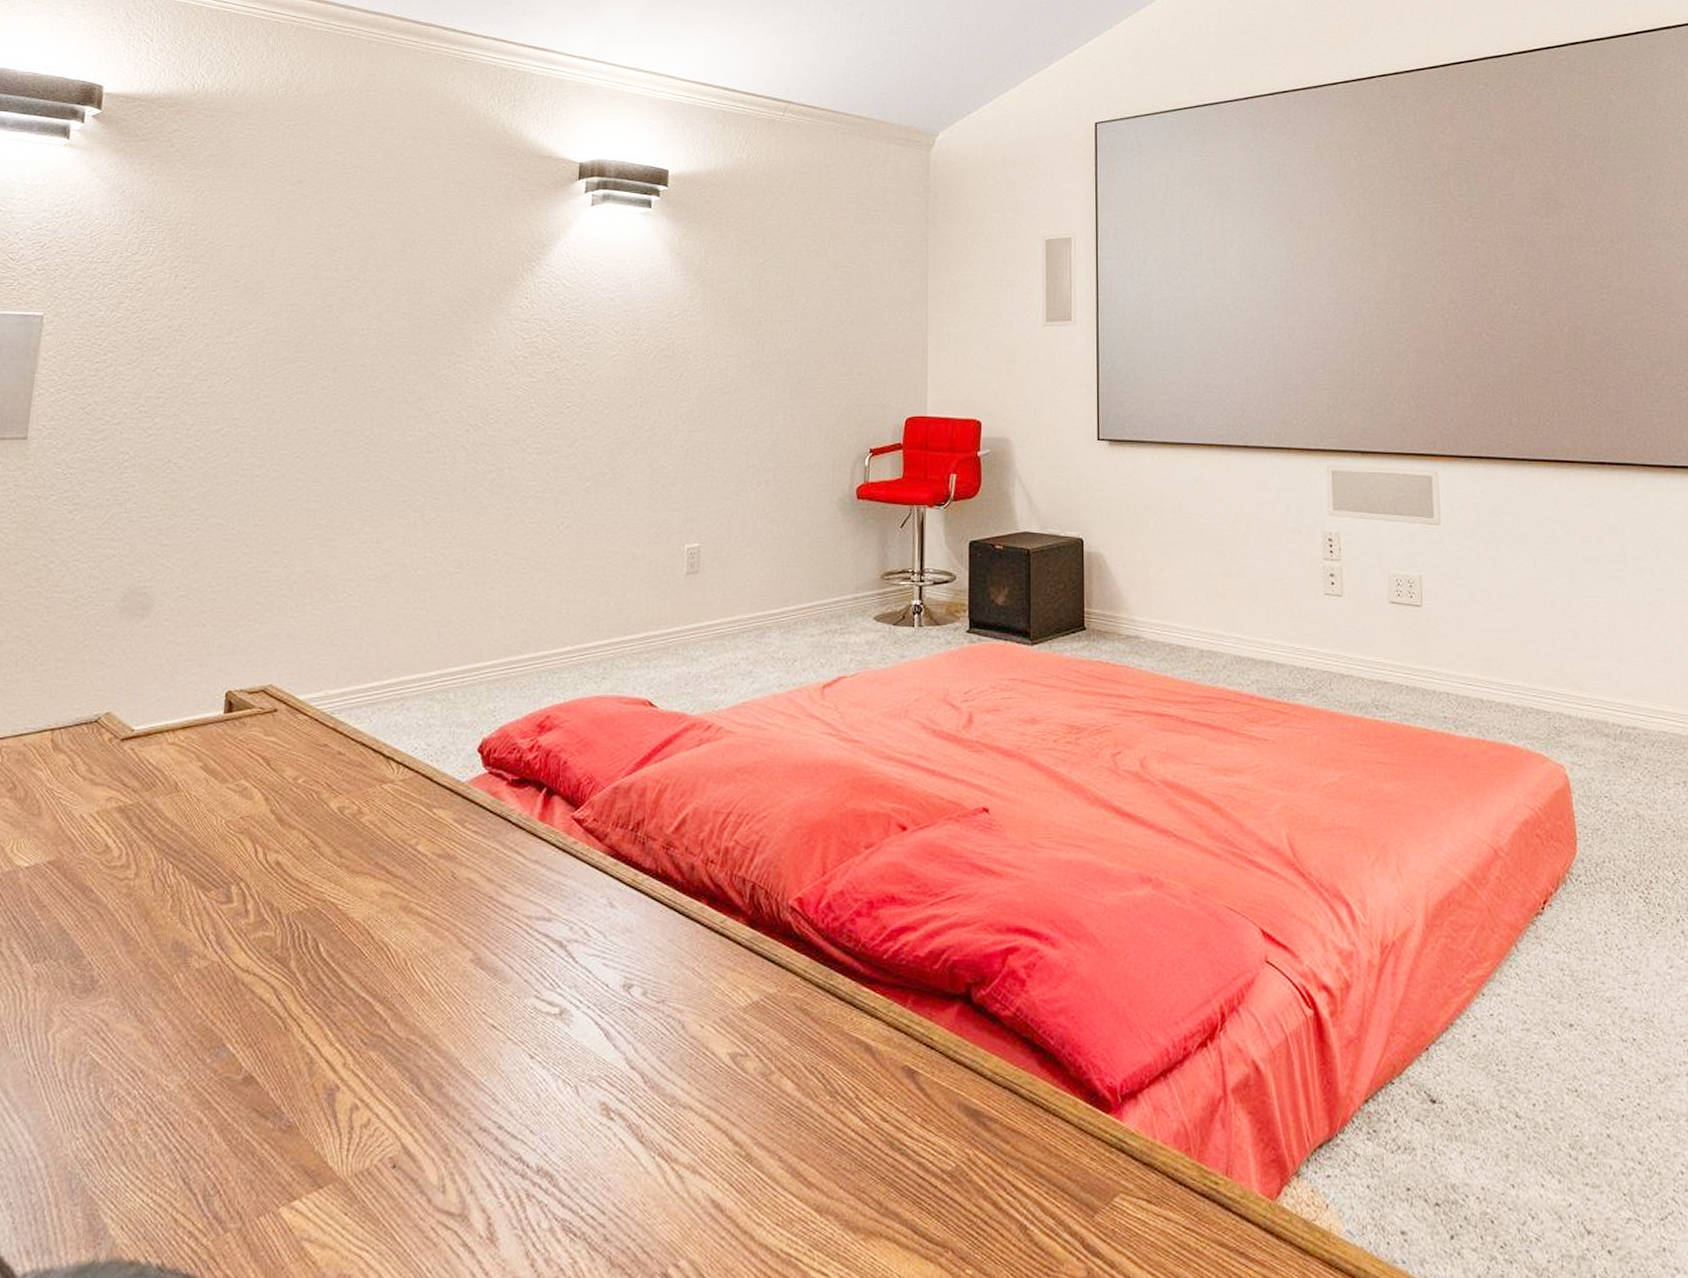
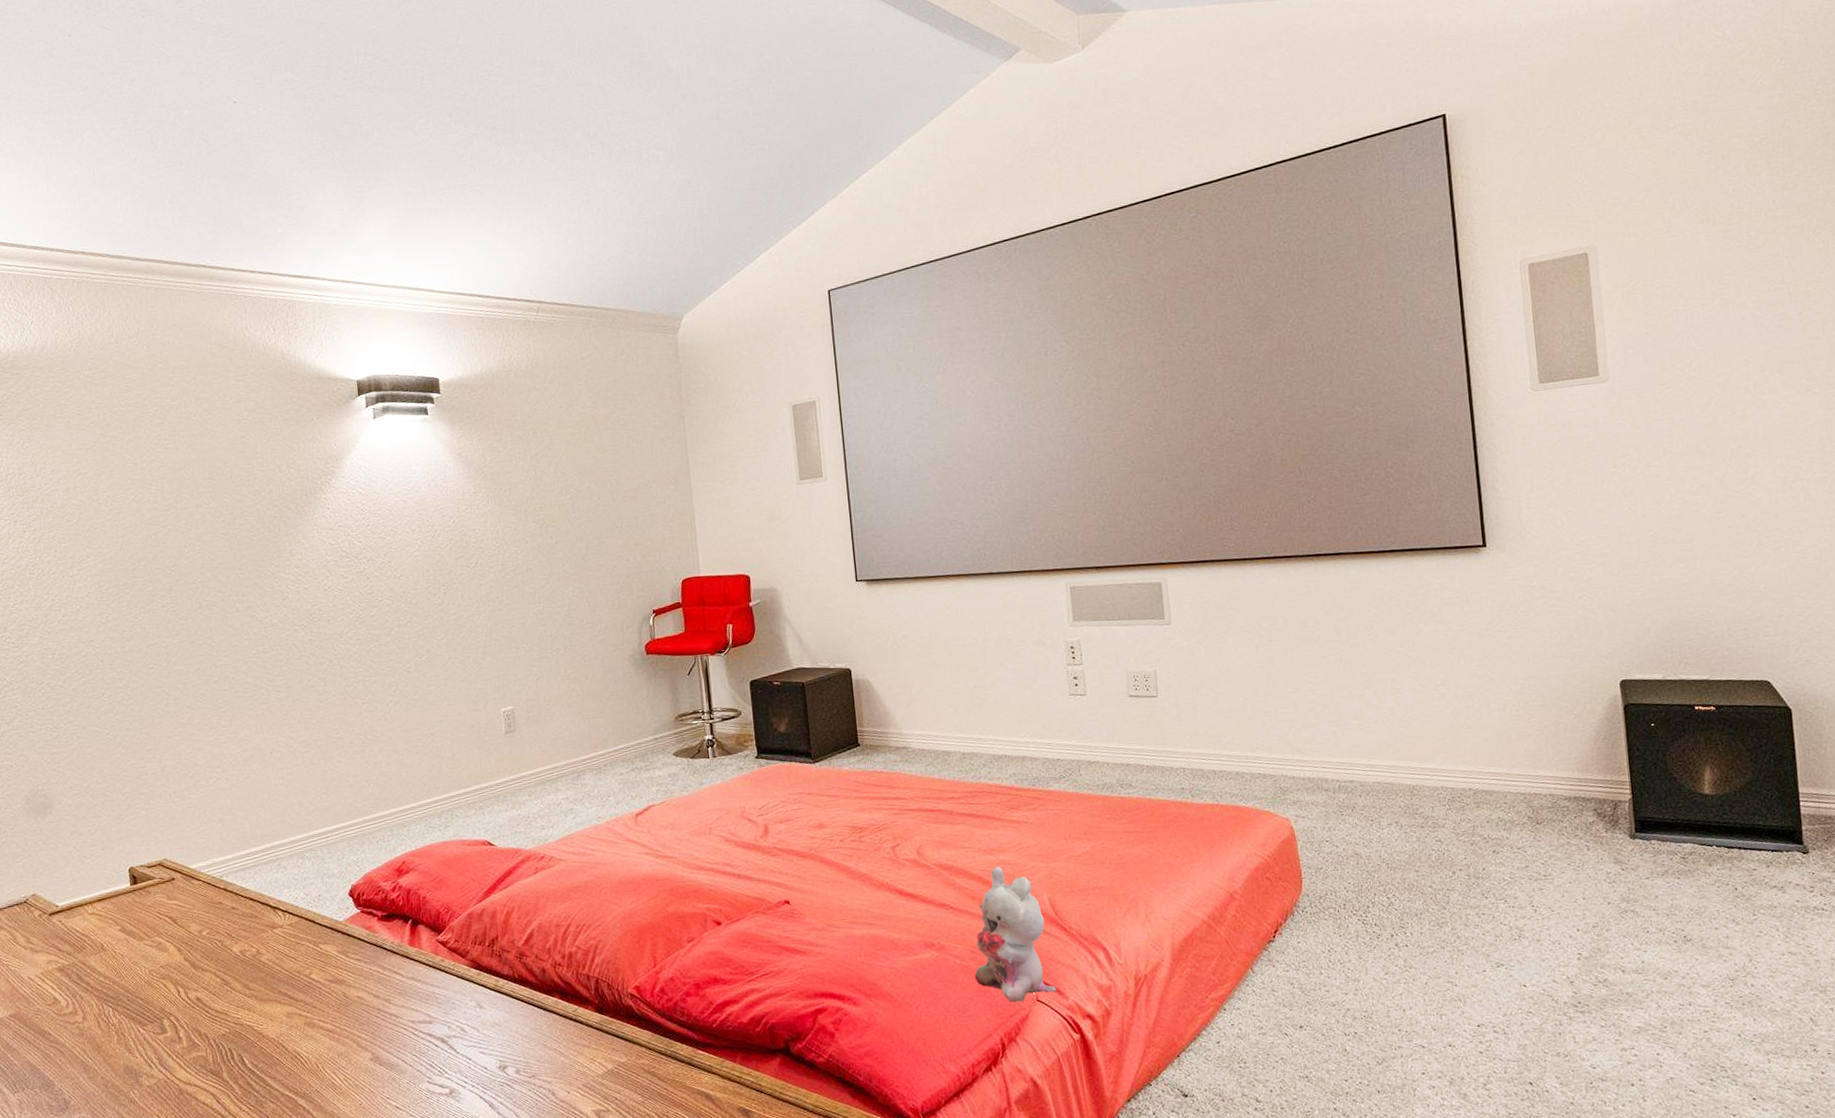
plush toy: none [1195,790,1290,963] -> present [974,866,1057,1003]

